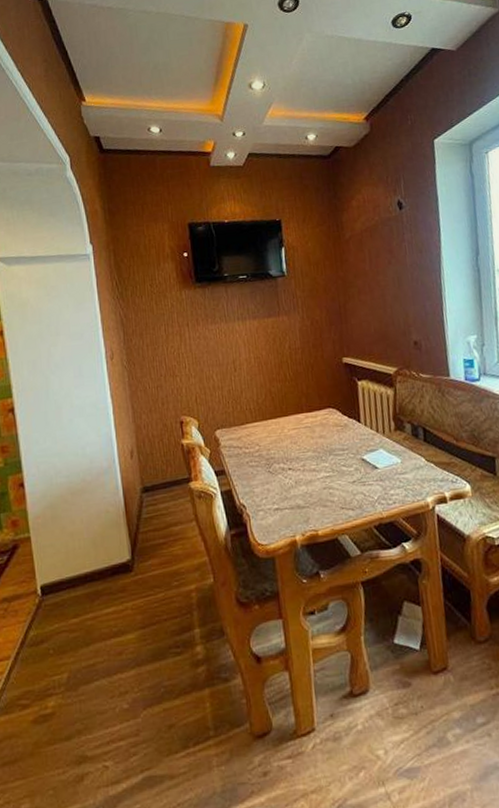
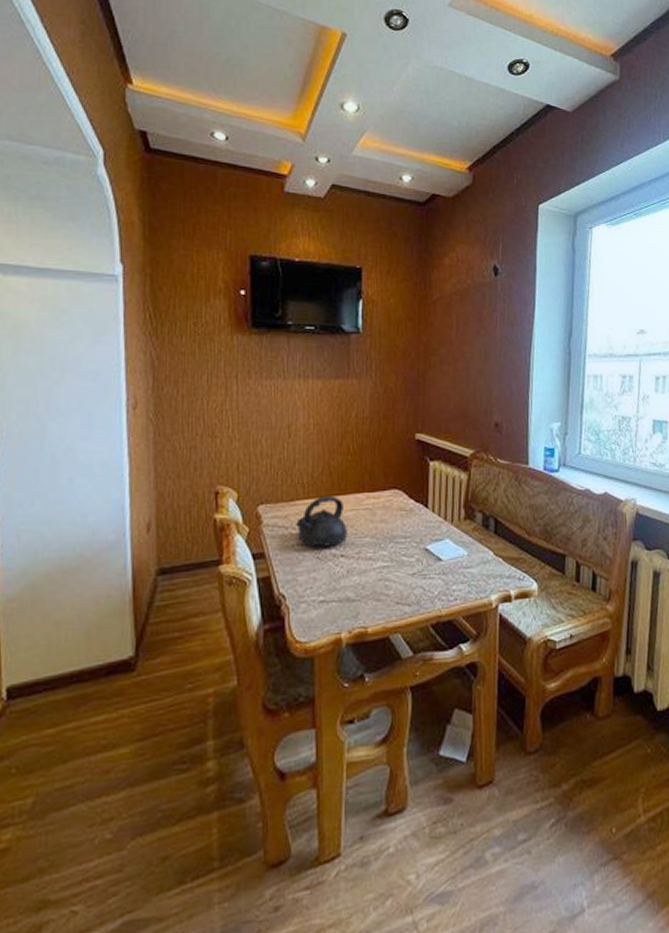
teapot: none [248,417,292,464] -> present [296,495,347,548]

